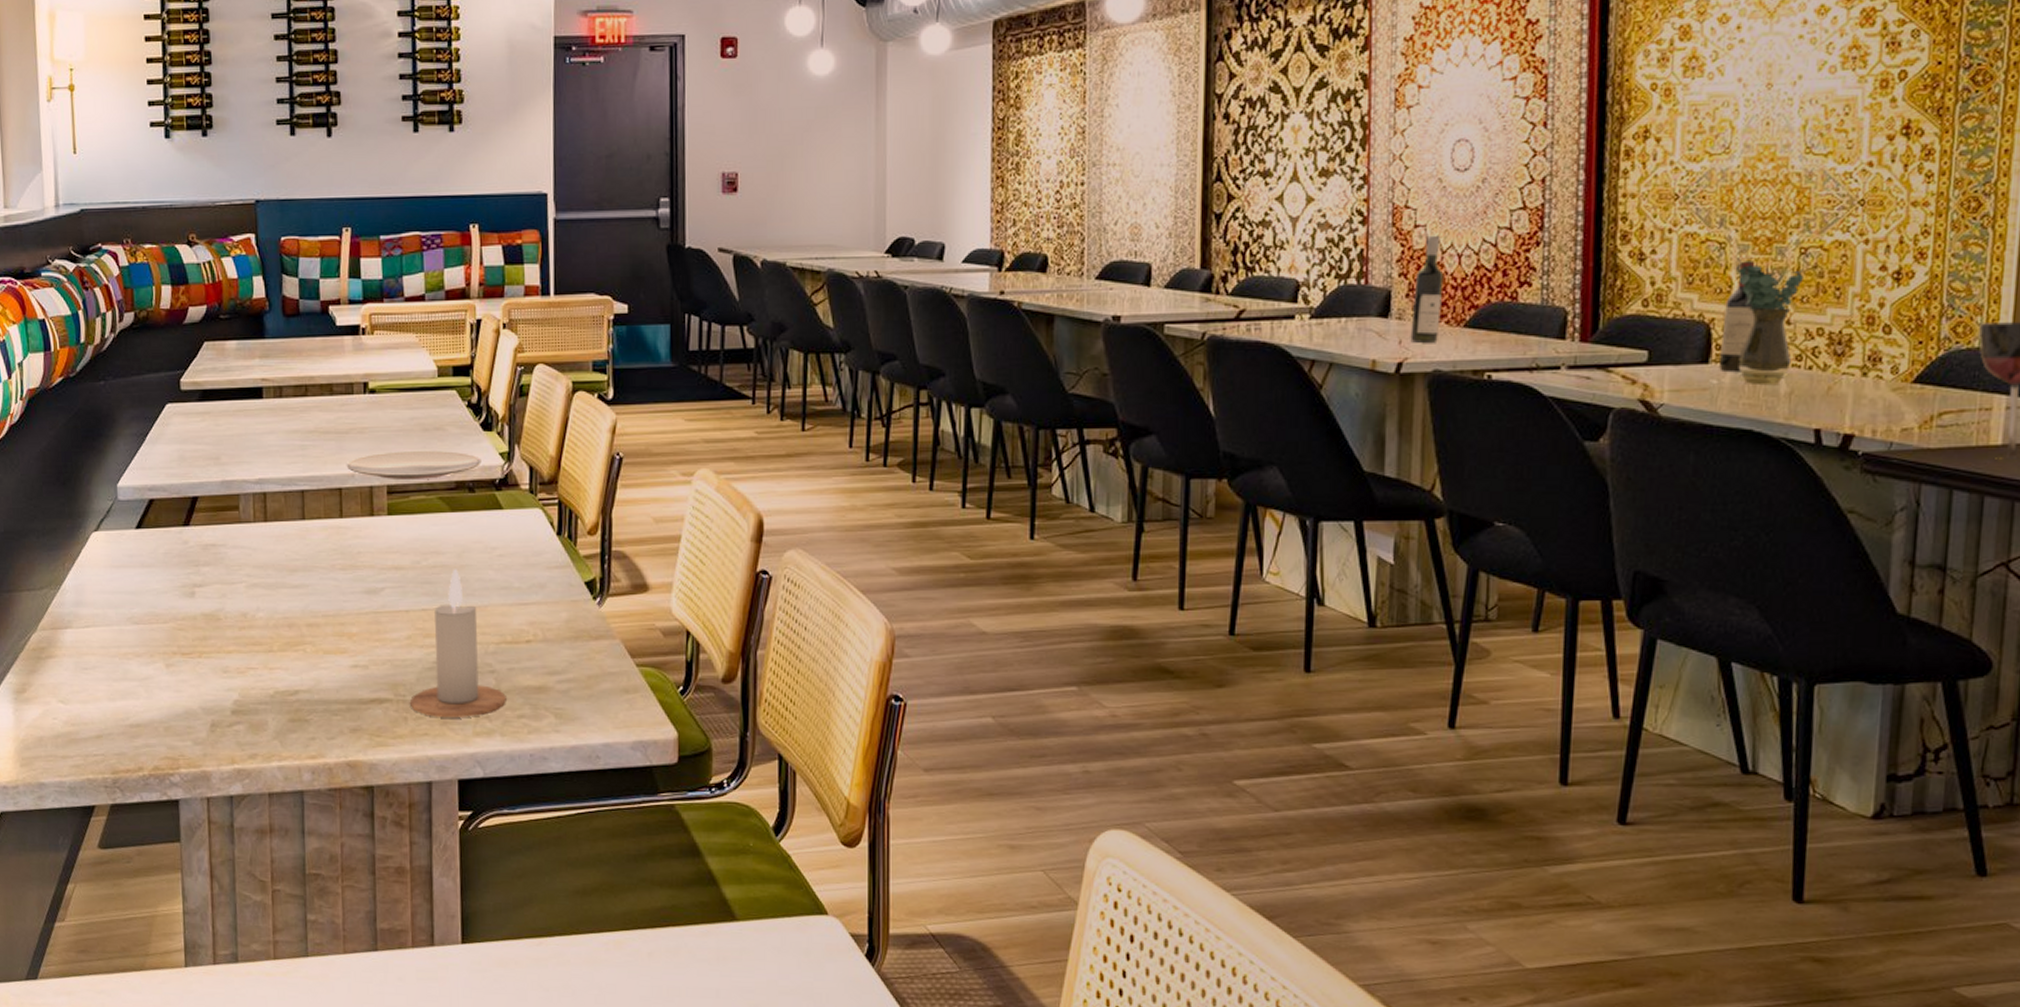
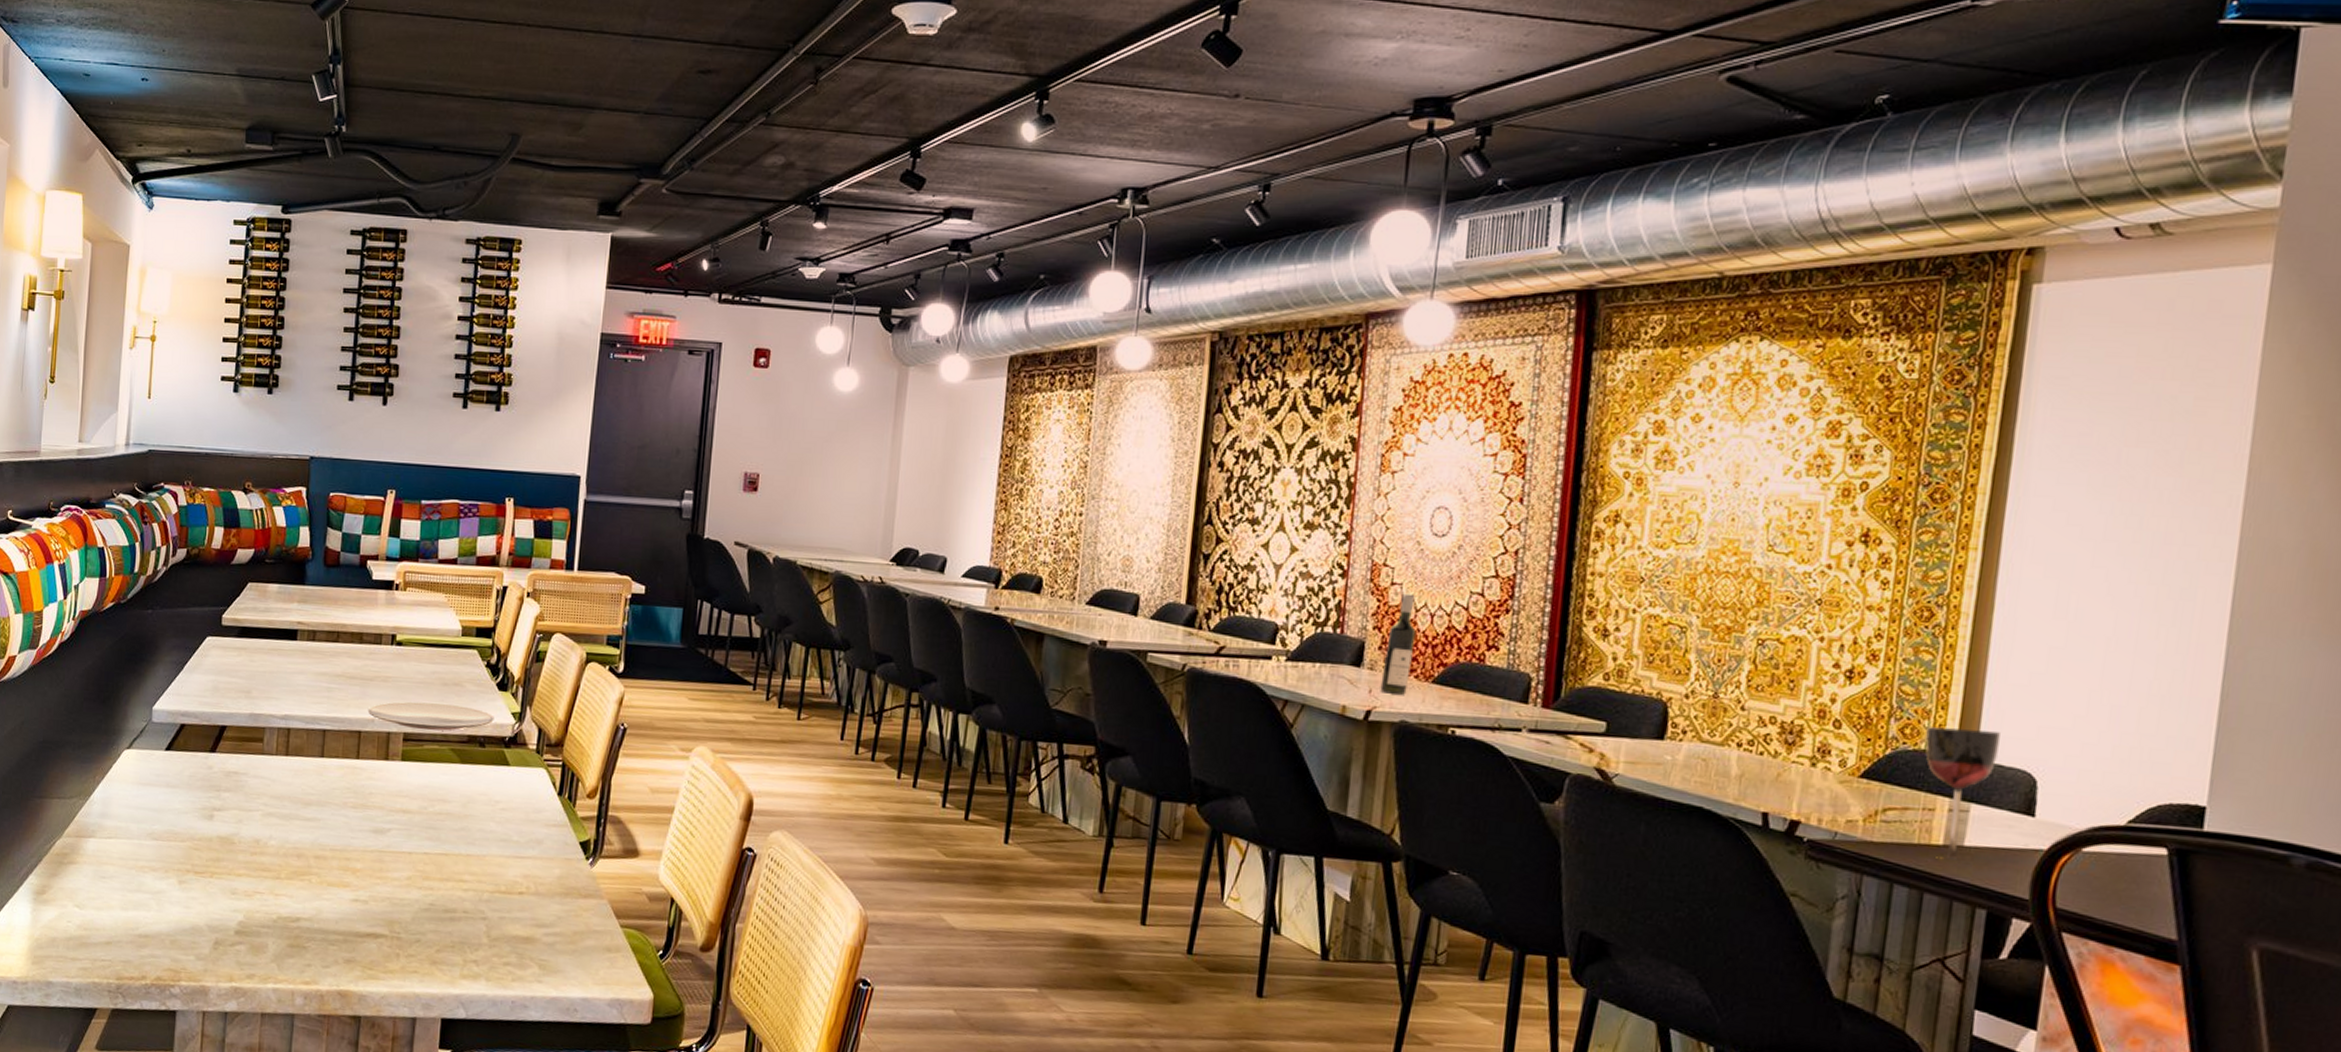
candle: present [409,568,506,717] -> none [403,816,495,960]
wine bottle: present [1719,262,1756,373] -> none [1674,648,1714,752]
vase: present [1735,258,1804,386] -> none [1692,642,1760,767]

